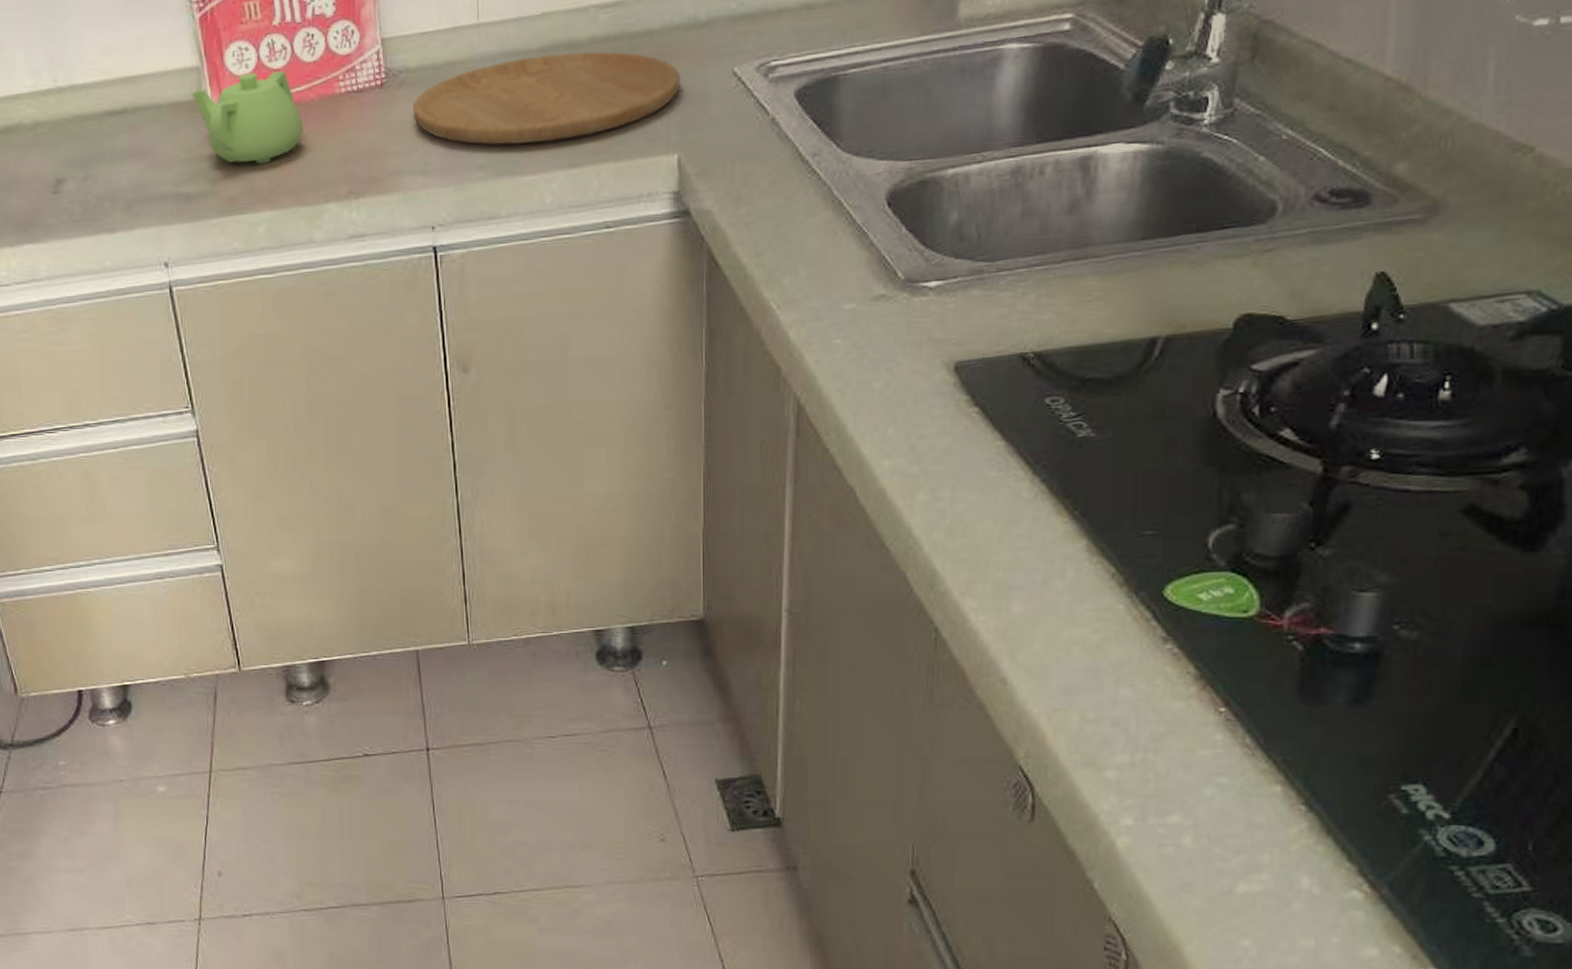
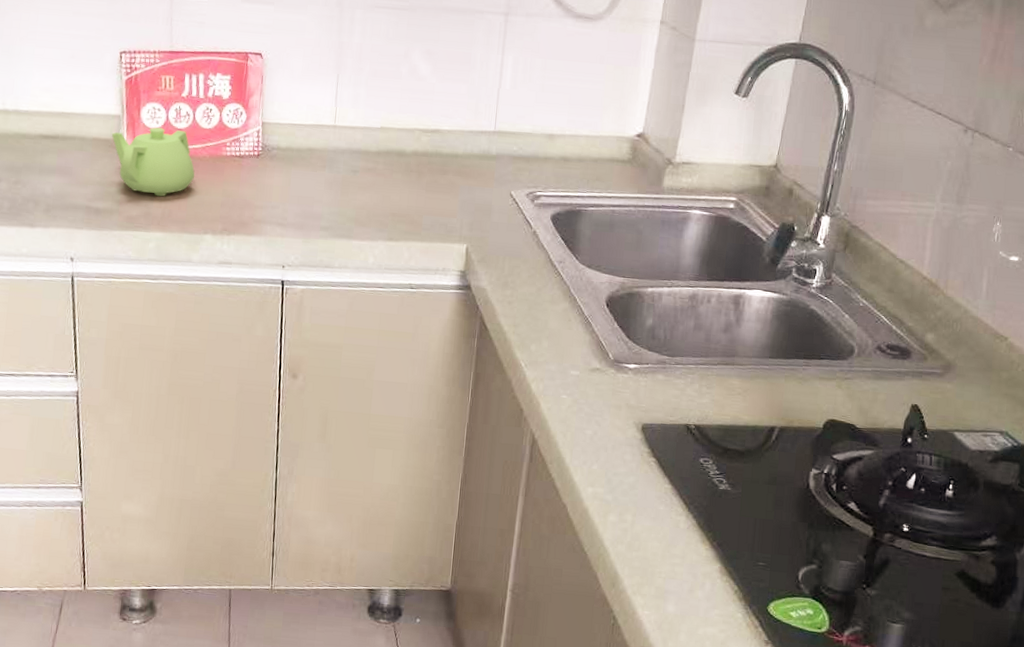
cutting board: present [412,51,681,145] -> none [278,155,474,220]

